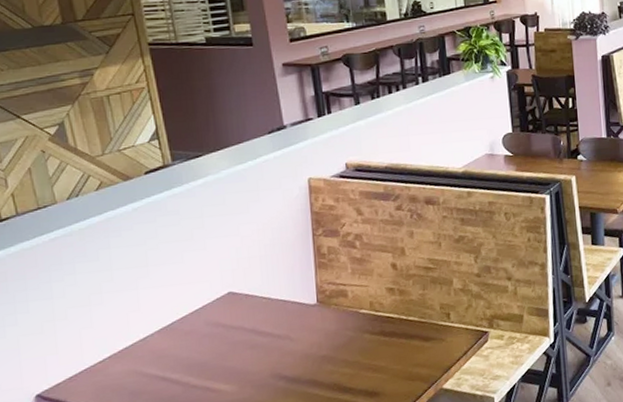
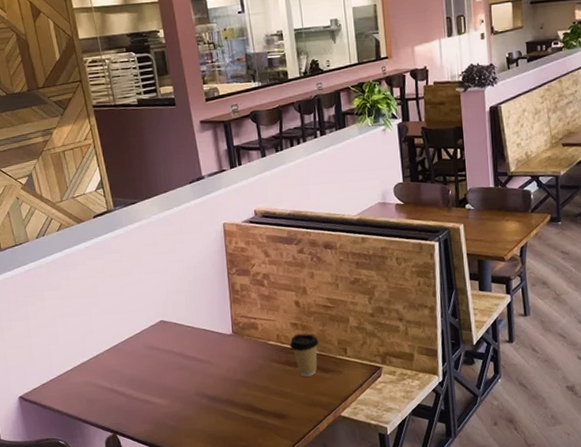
coffee cup: none [385,299,419,348] -> present [290,334,319,377]

